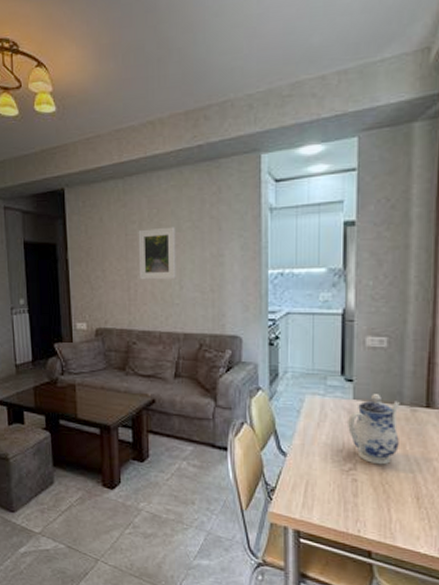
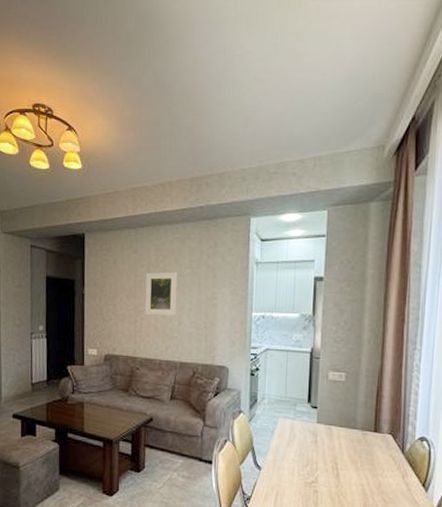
teapot: present [348,394,400,465] -> none [312,419,354,479]

